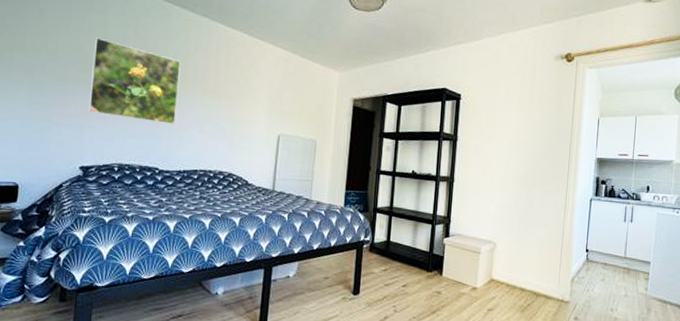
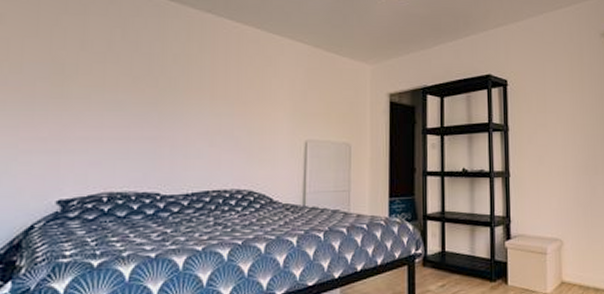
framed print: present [88,37,181,125] -> none [65,44,182,140]

